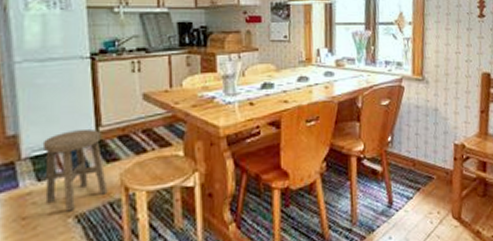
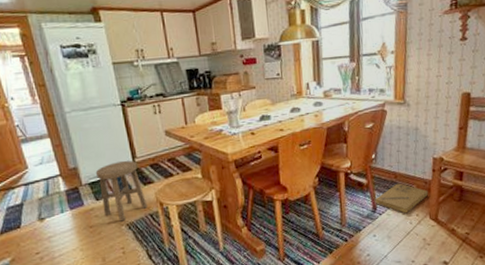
cardboard box: none [391,172,450,210] -> present [375,183,428,214]

